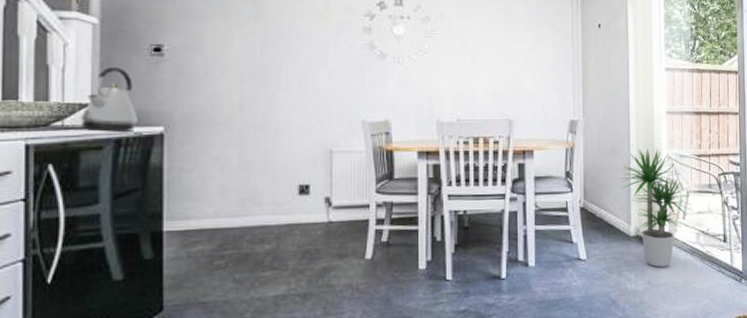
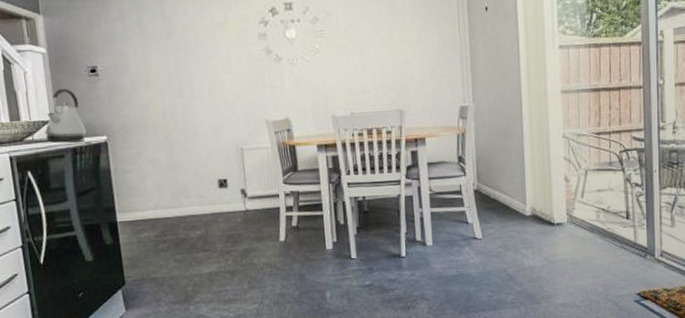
potted plant: present [619,148,694,267] -> none [512,128,593,245]

